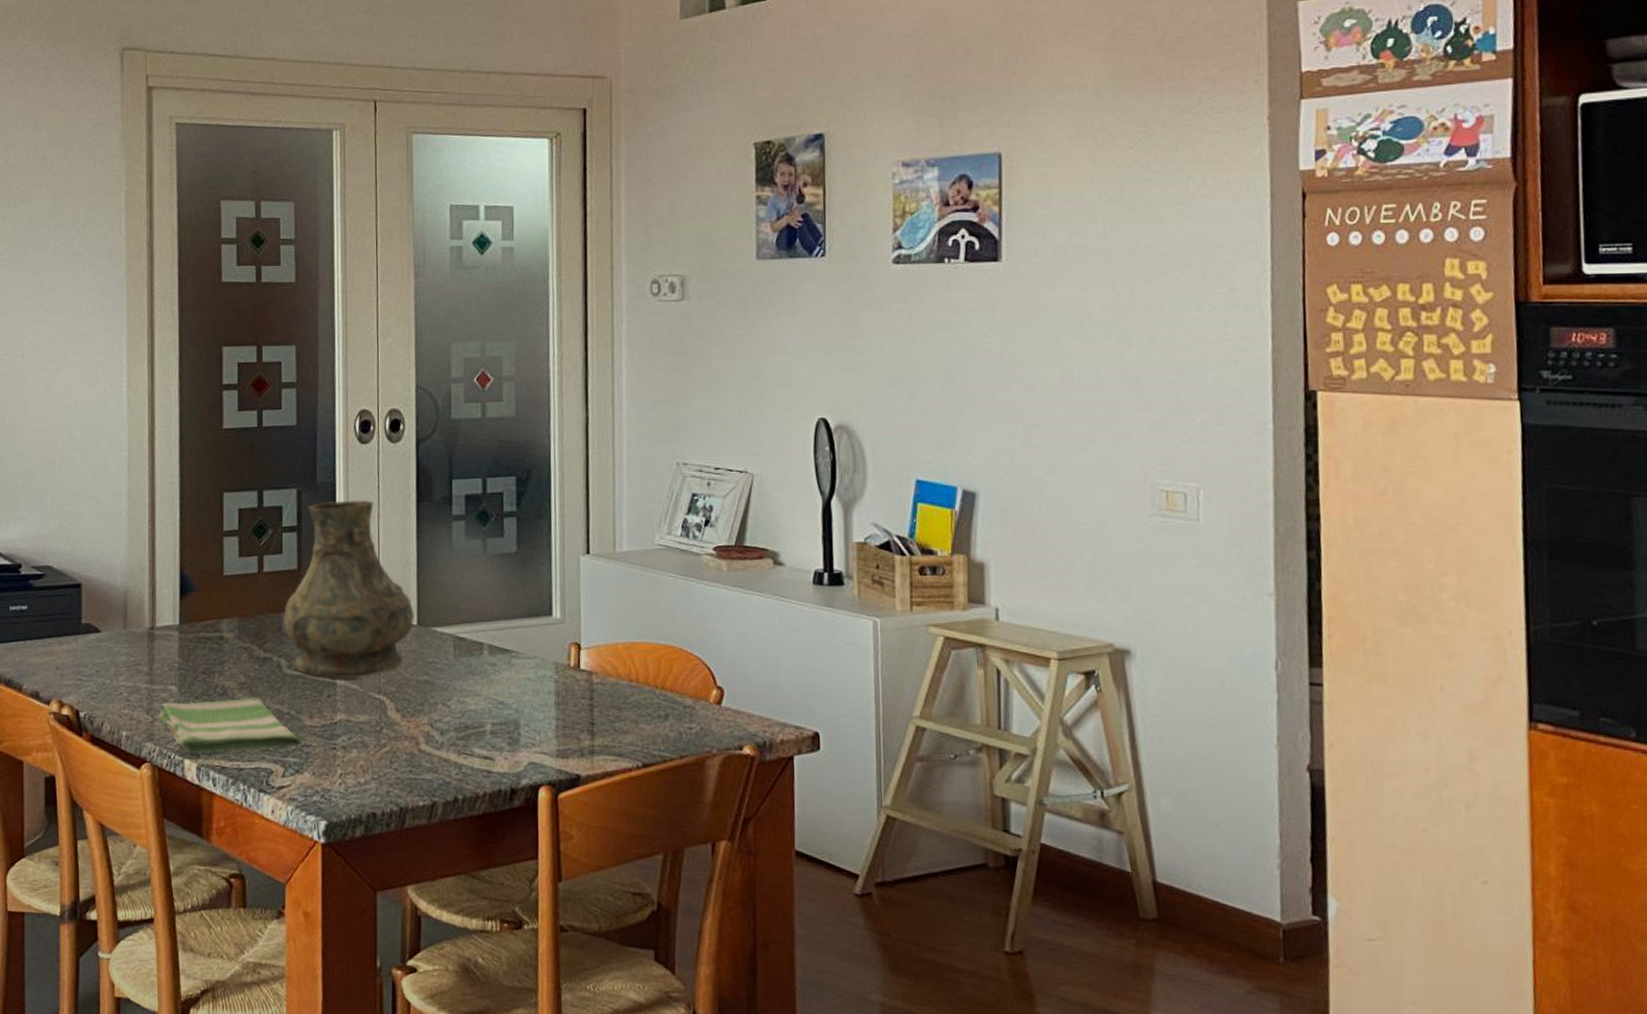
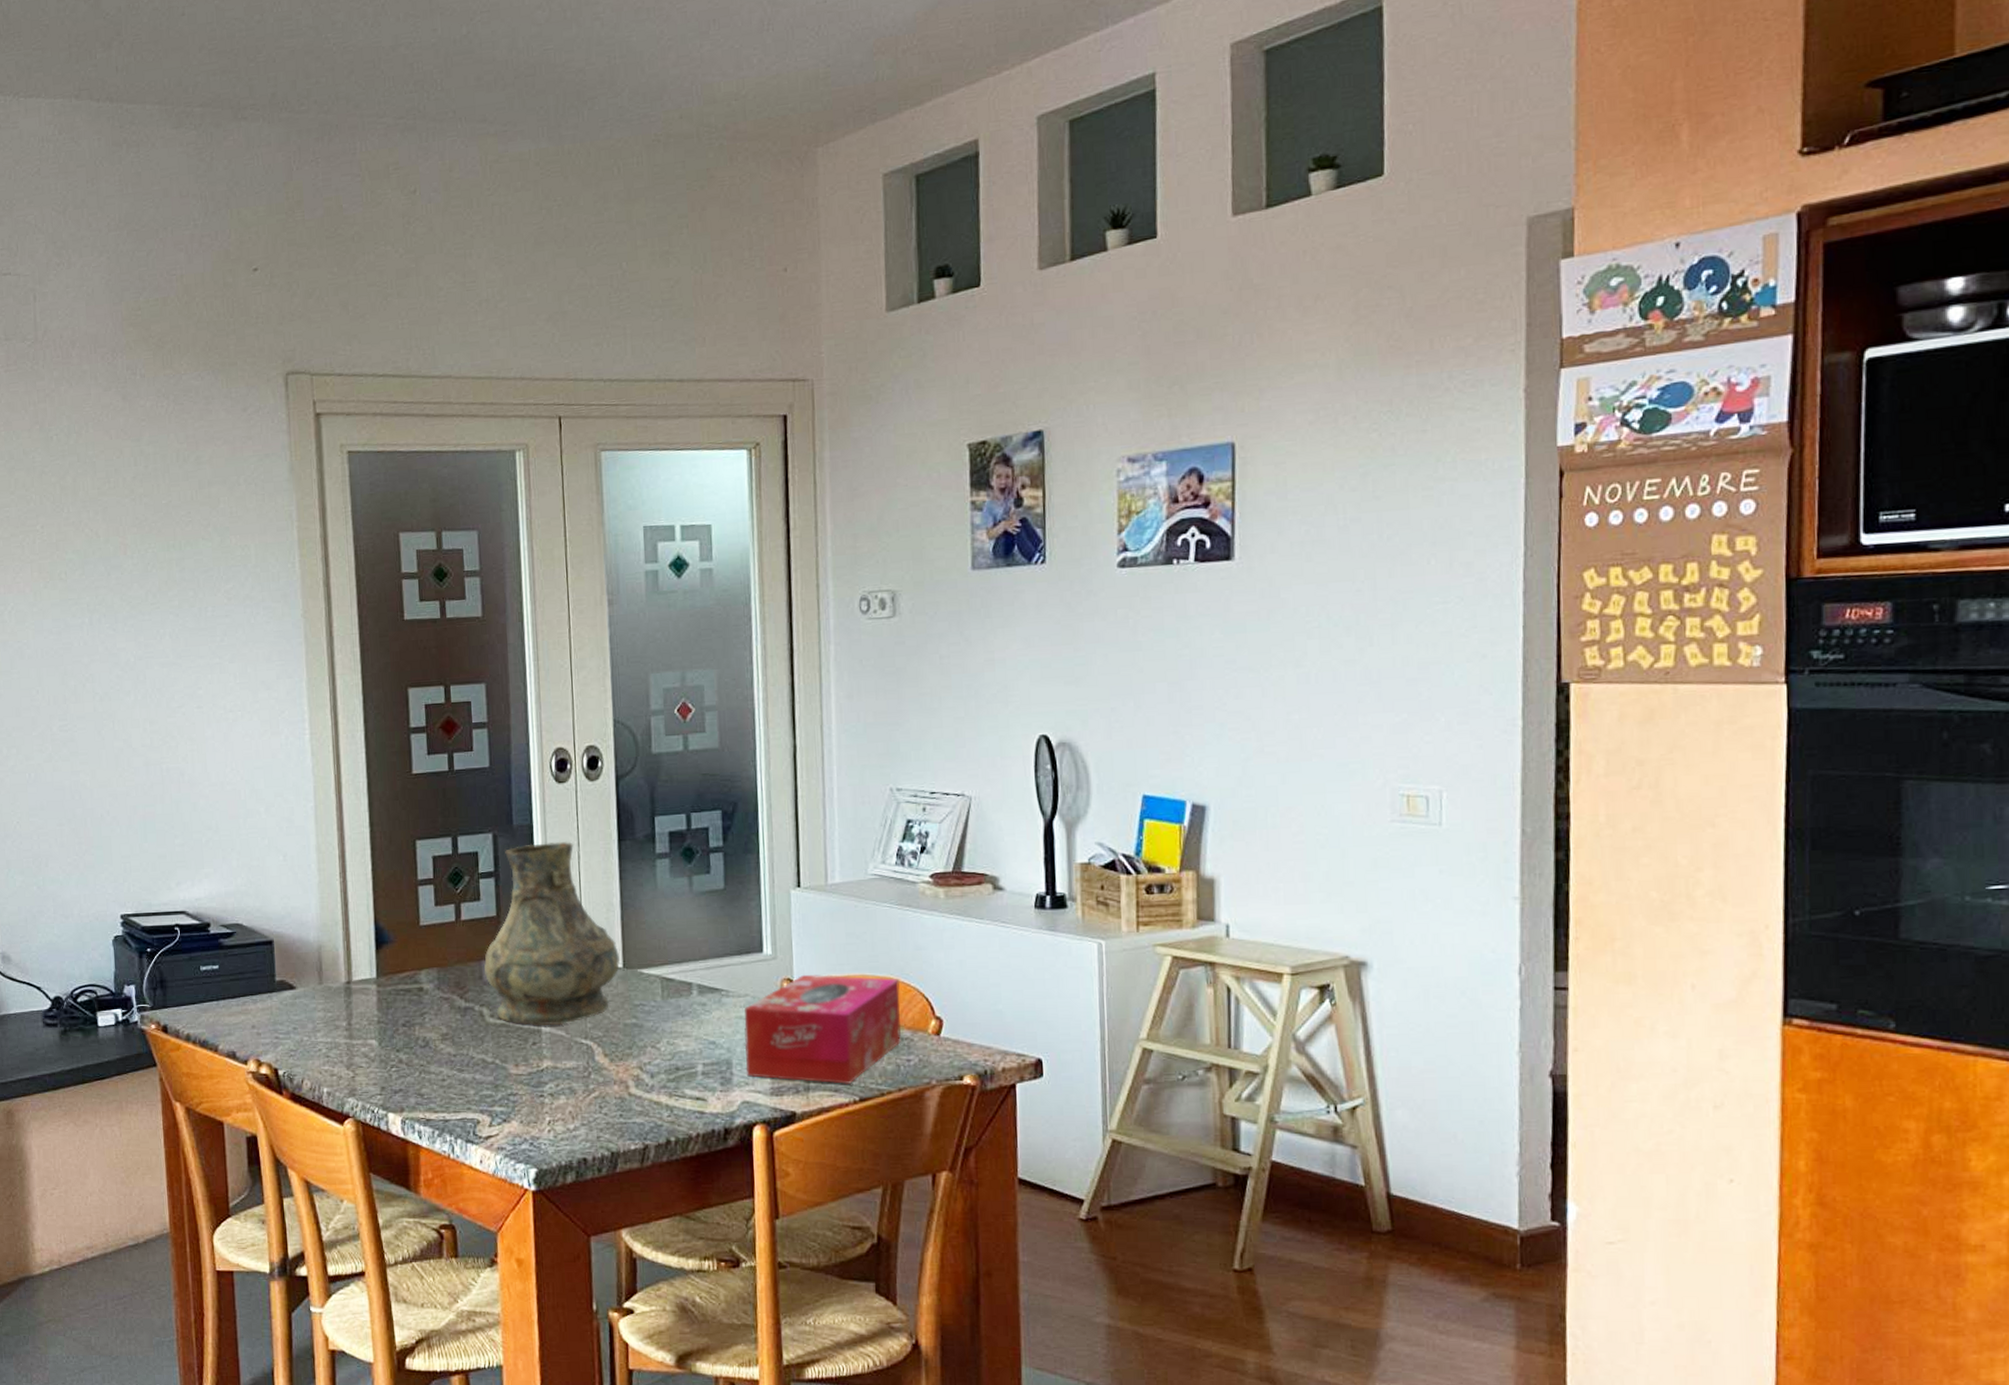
dish towel: present [159,696,302,754] -> none [359,1047,508,1107]
tissue box: none [532,639,684,749] -> present [744,974,901,1084]

